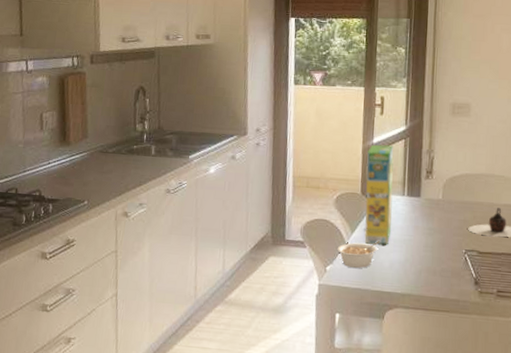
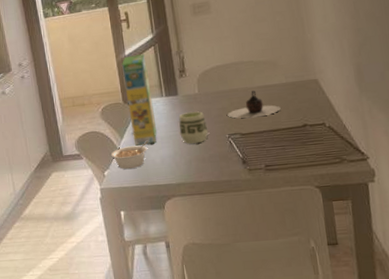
cup: none [414,218,445,254] -> present [178,111,209,144]

